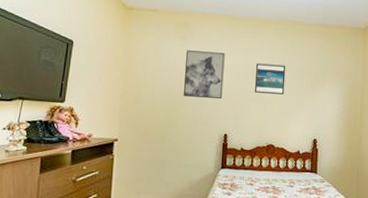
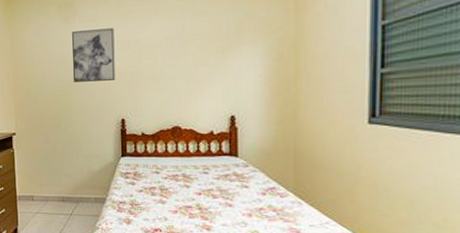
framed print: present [254,63,286,95] -> none [151,30,189,69]

